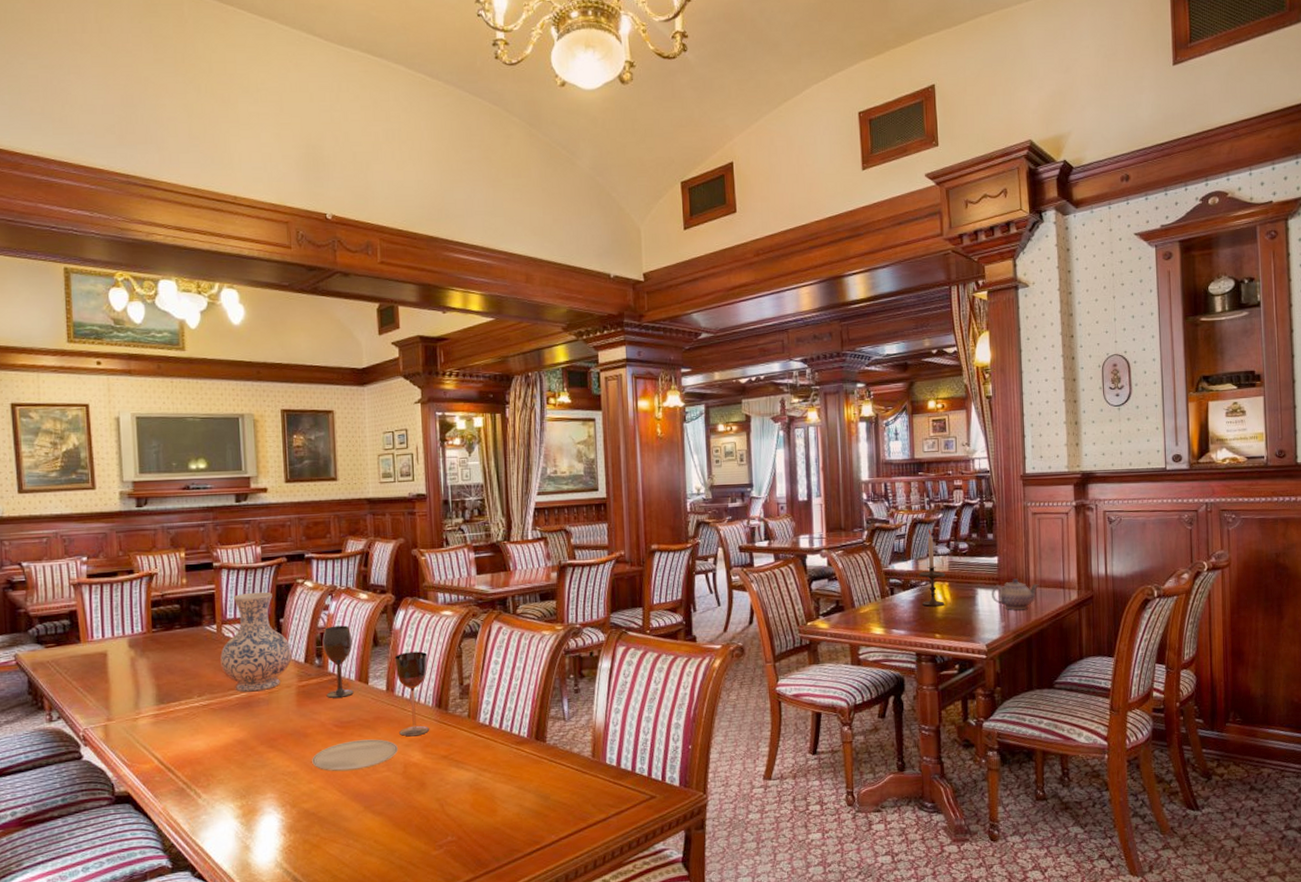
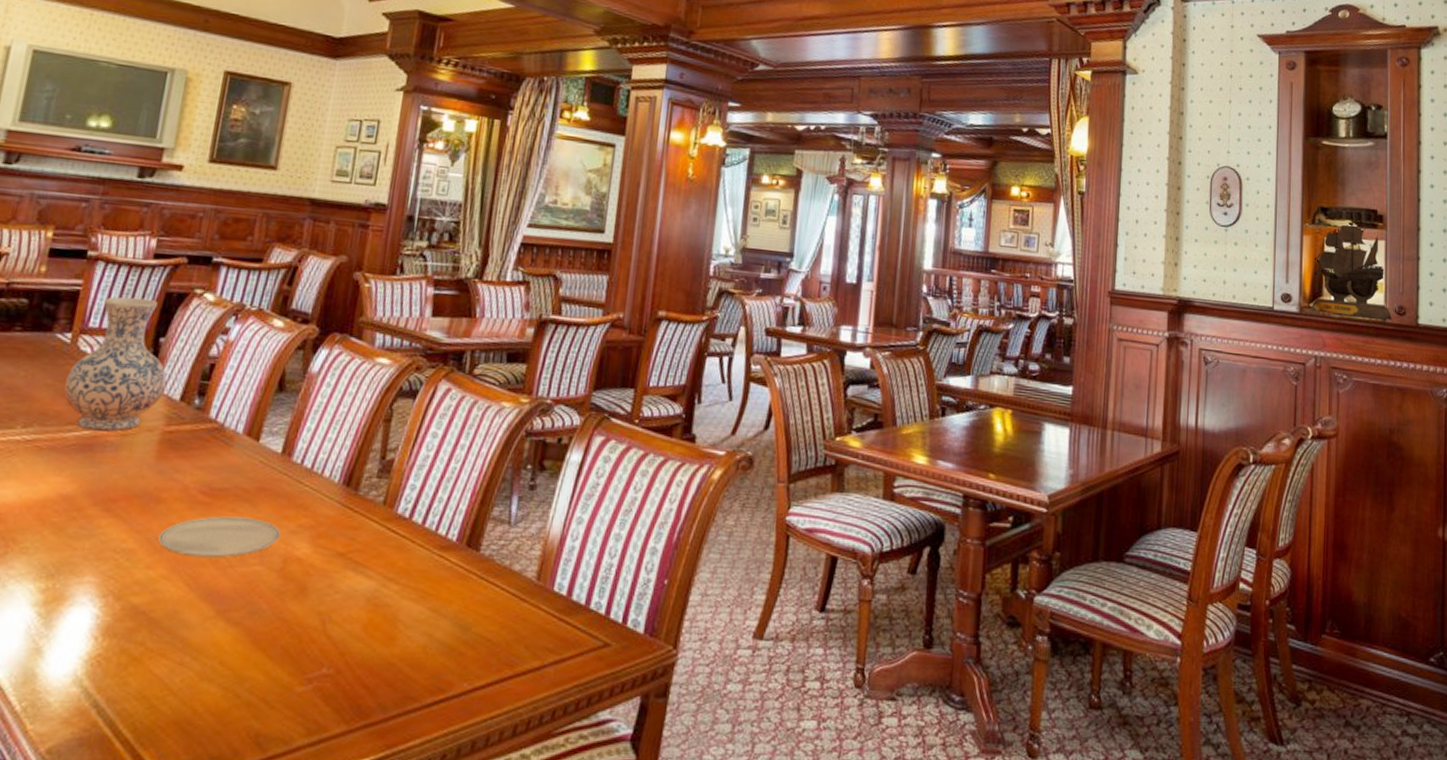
wine glass: present [322,625,354,698] -> none [199,356,252,455]
wineglass: present [394,651,430,737] -> none [287,405,347,521]
candlestick: present [919,528,945,608] -> none [978,339,1009,440]
teapot: present [992,578,1039,611] -> none [1061,416,1118,457]
ship model: none [1198,384,1273,466] -> present [1310,221,1392,320]

